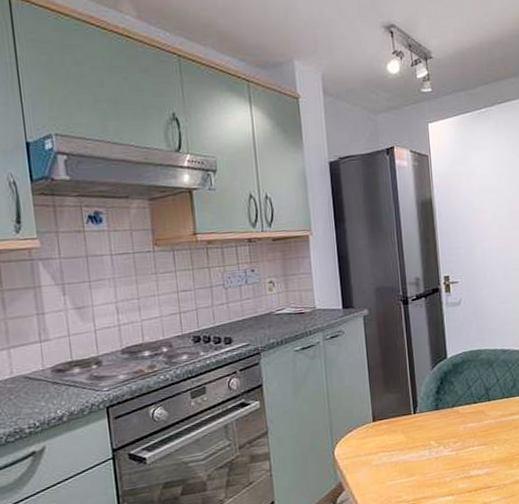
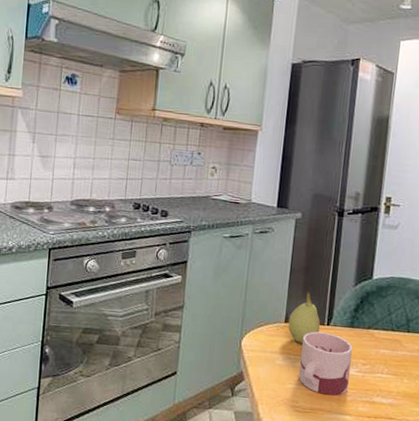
fruit: none [376,385,408,438] -> present [288,291,321,343]
mug: none [393,420,446,483] -> present [299,331,353,396]

